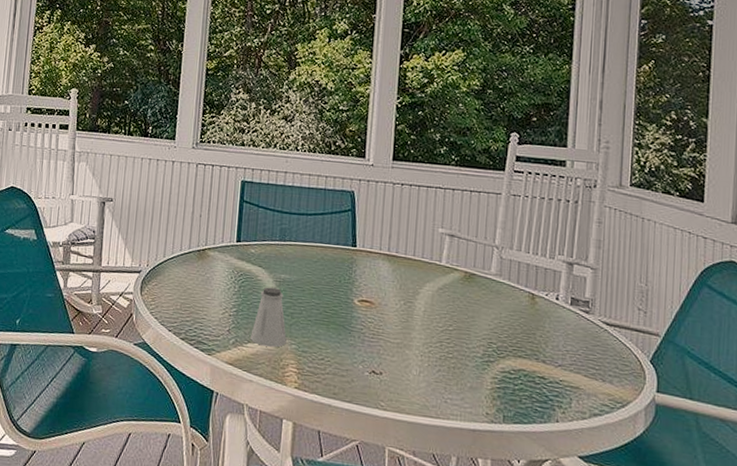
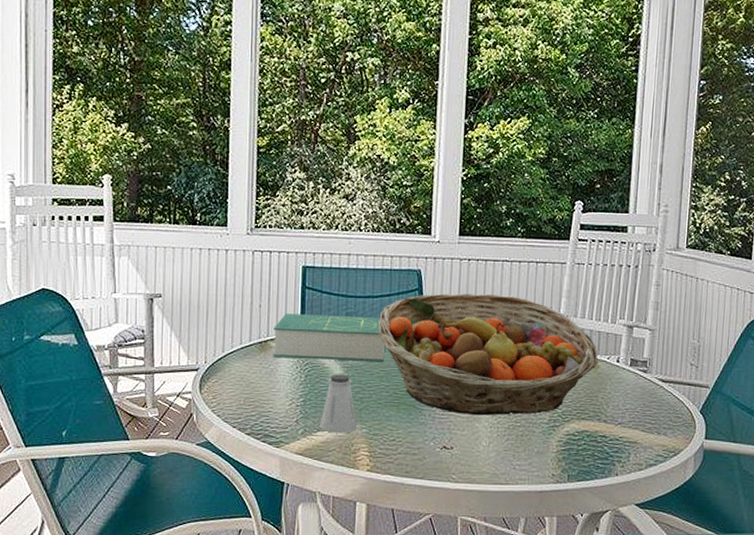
book: none [209,224,318,280] -> present [273,313,386,363]
fruit basket: none [310,216,535,346] -> present [377,293,598,416]

